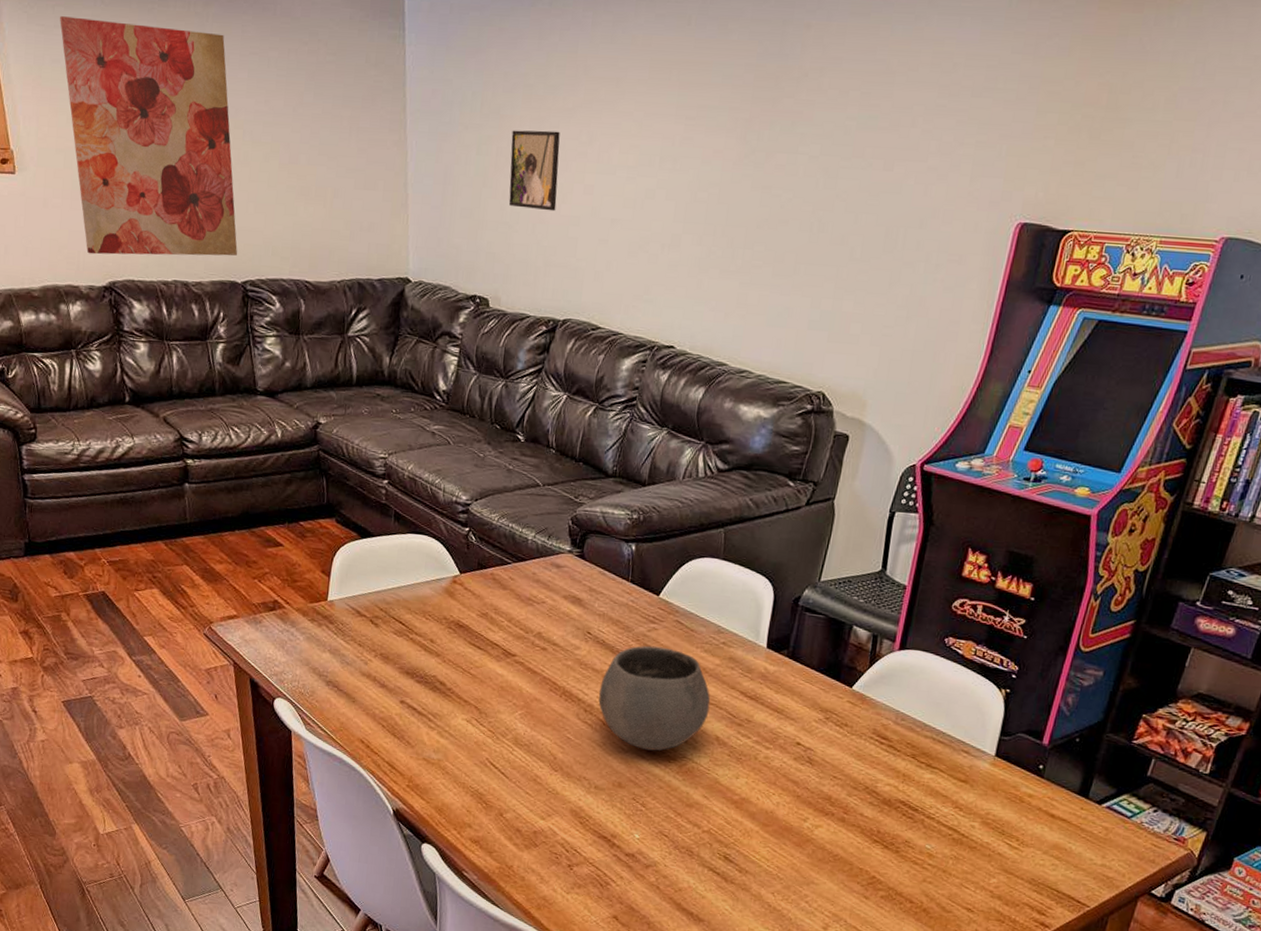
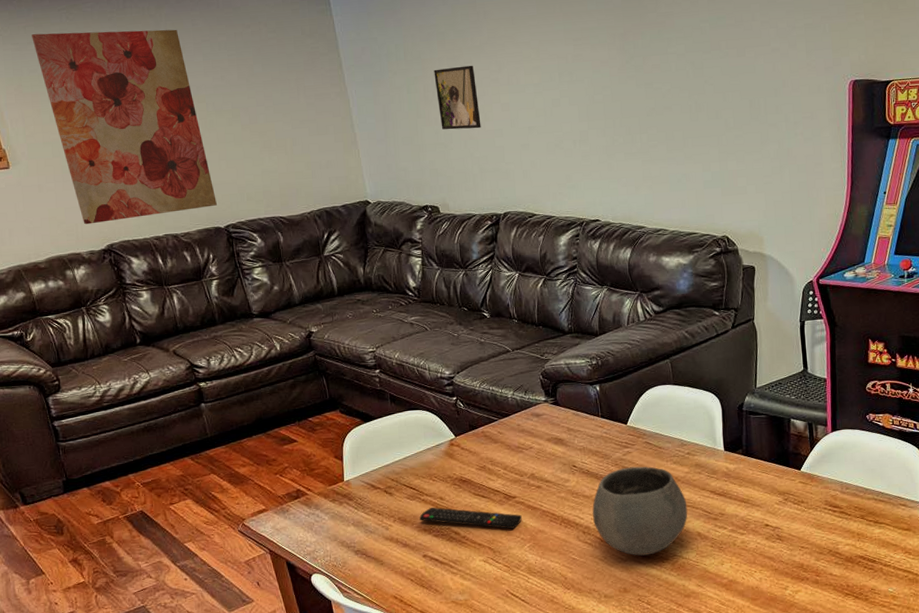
remote control: none [403,648,519,691] -> present [419,507,522,529]

